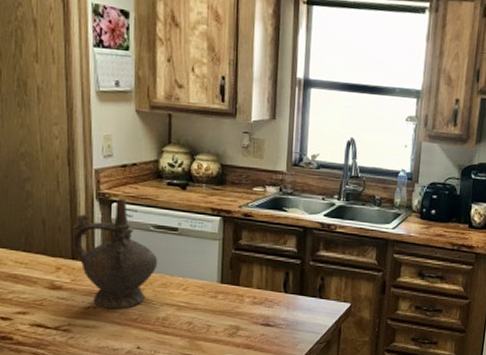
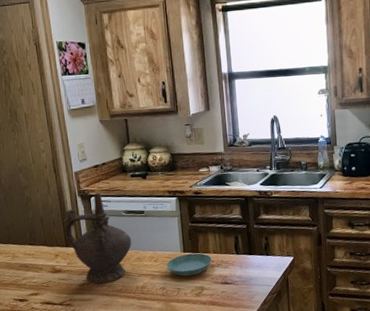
saucer: none [197,285,254,312] -> present [166,253,212,277]

